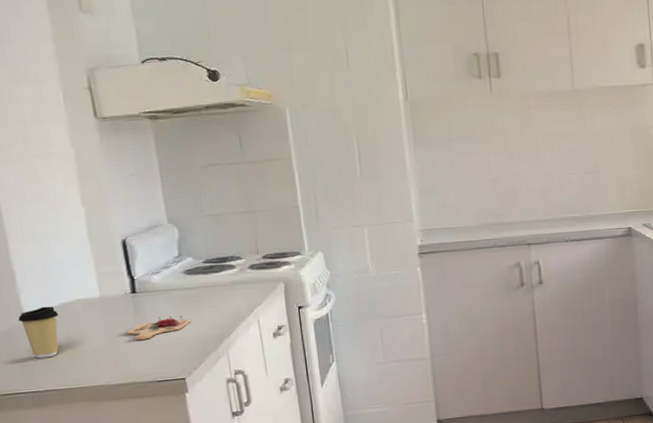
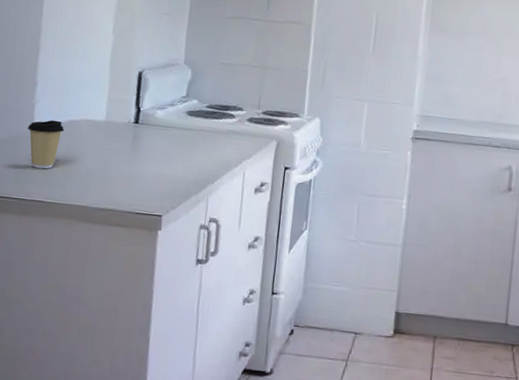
cutting board: present [126,315,191,340] -> none [120,151,181,170]

